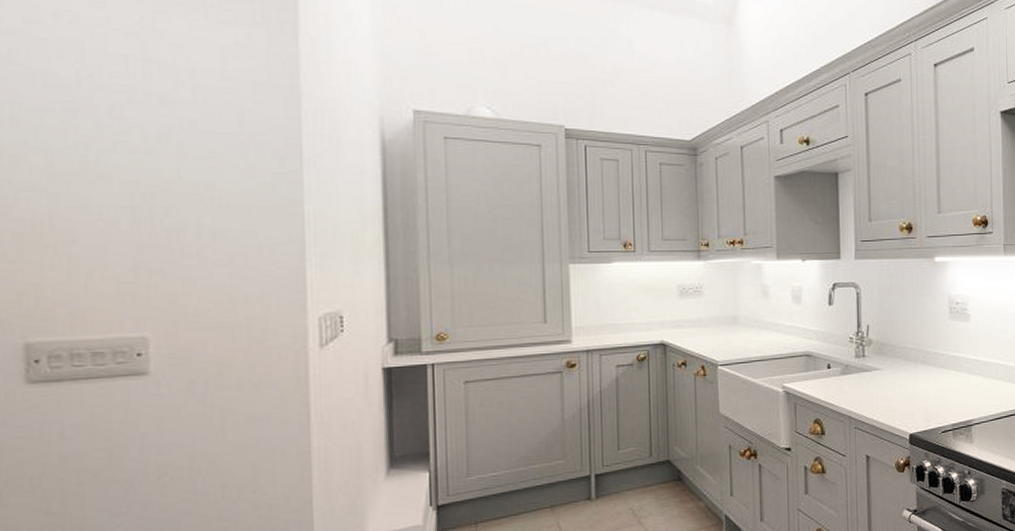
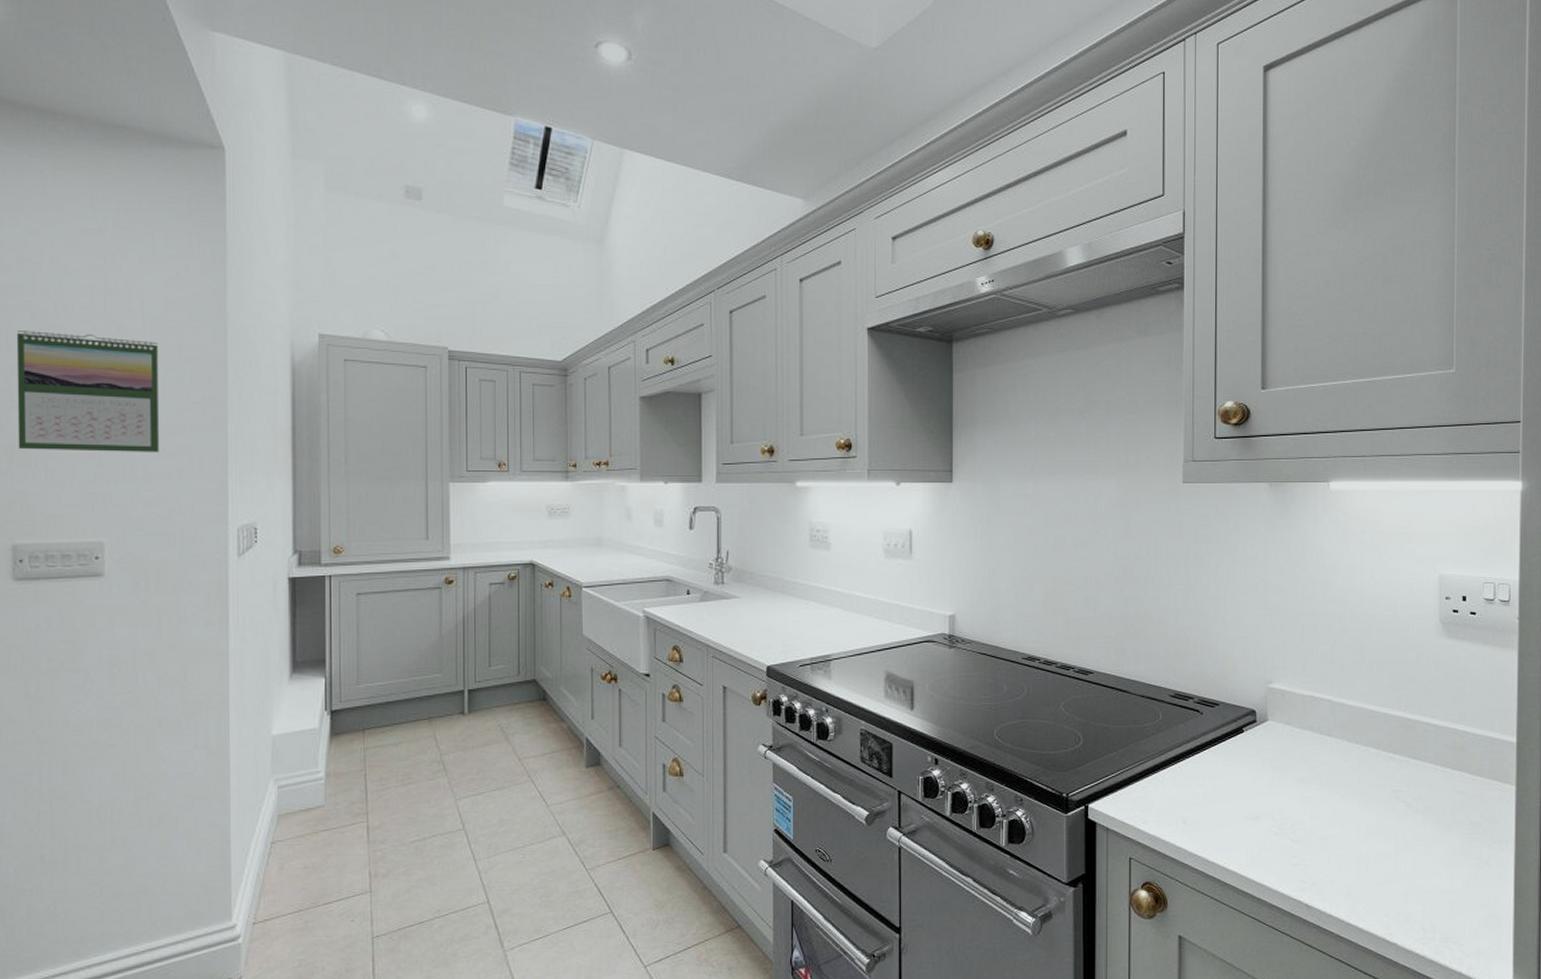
calendar: none [24,102,219,237] -> present [16,331,160,452]

